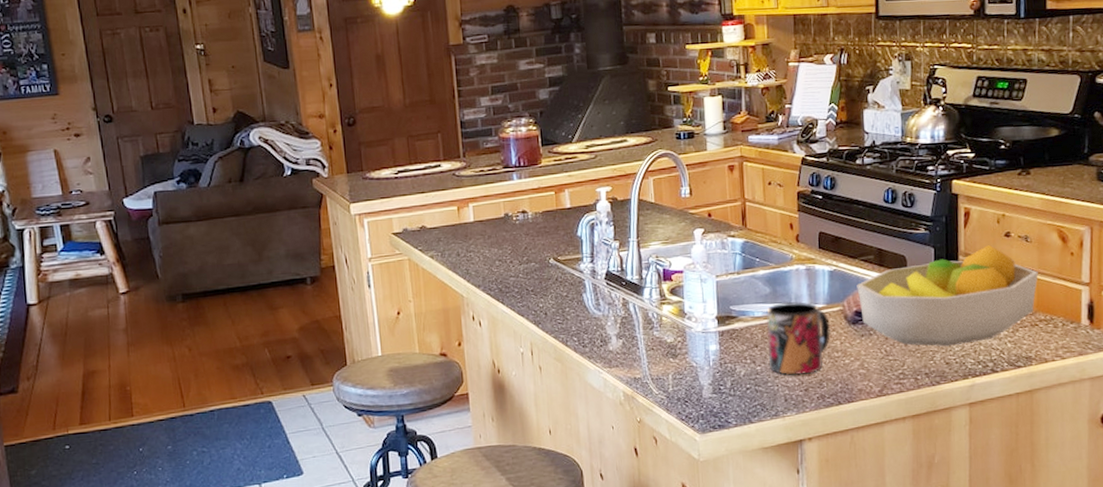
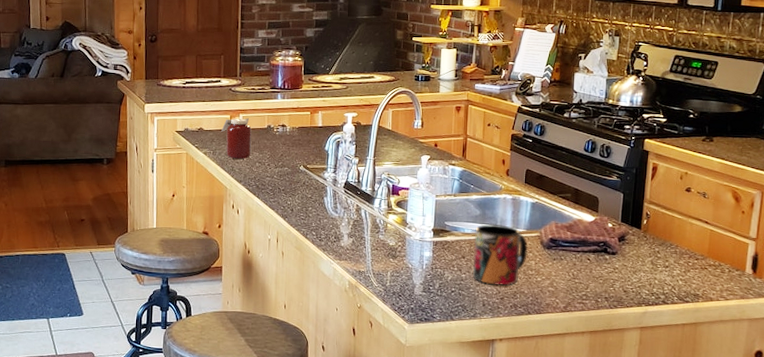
jar: none [448,208,489,259] -> present [221,118,252,159]
fruit bowl: present [857,244,1038,347] -> none [554,196,712,277]

